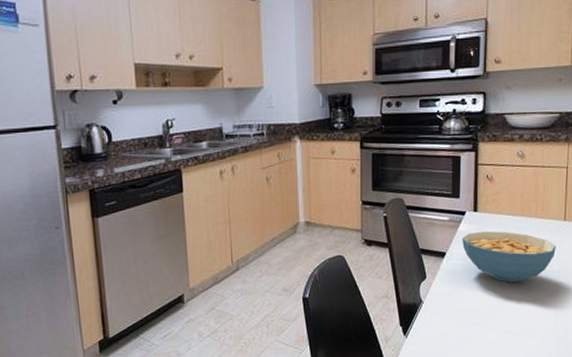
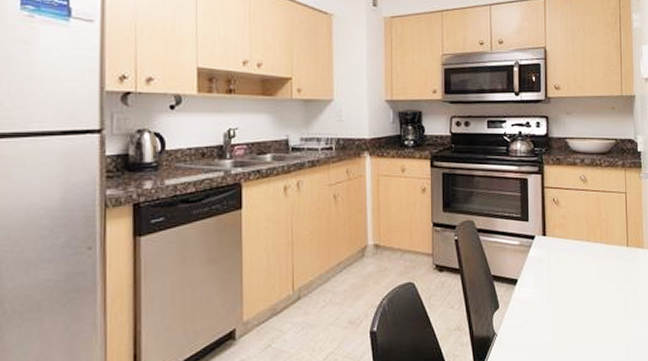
cereal bowl: present [462,231,556,282] -> none [533,256,622,312]

